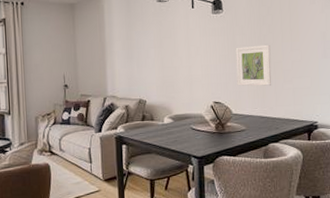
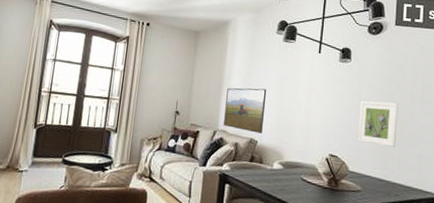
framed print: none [110,50,149,93] -> present [224,88,267,134]

